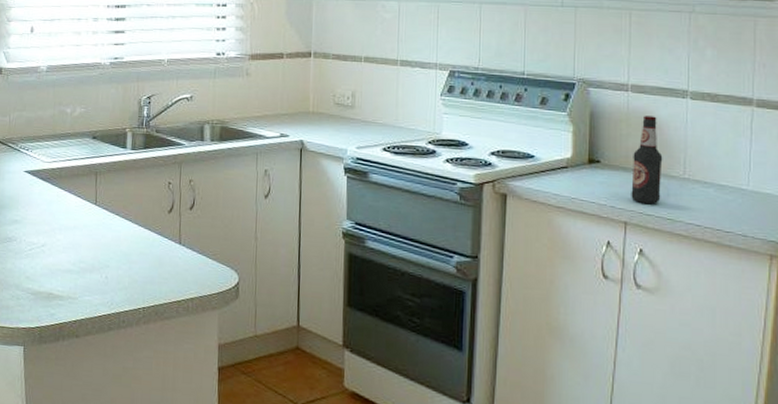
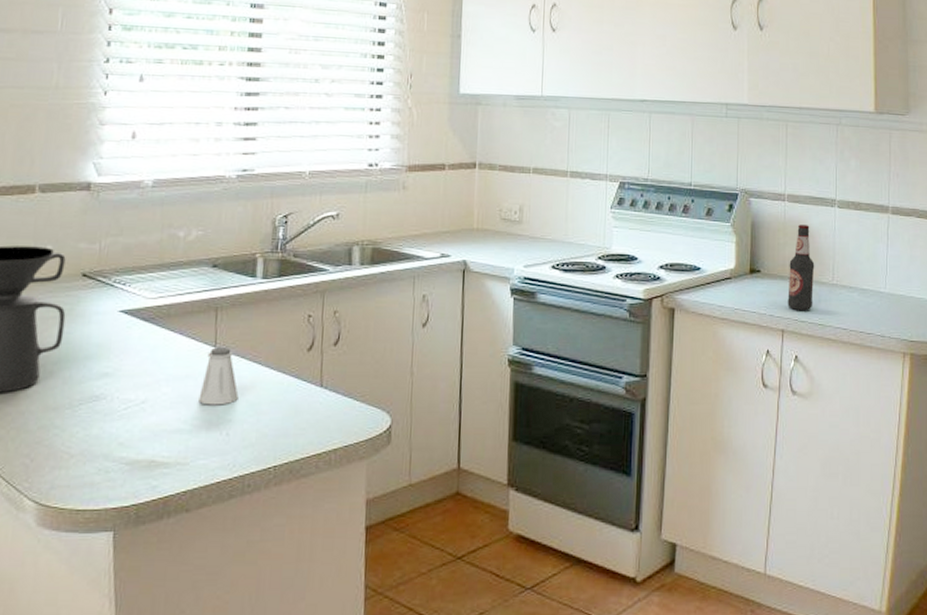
saltshaker: none [84,205,114,253] -> present [199,347,239,405]

